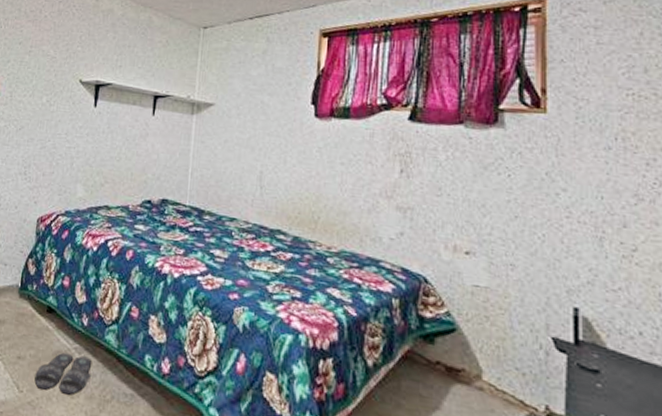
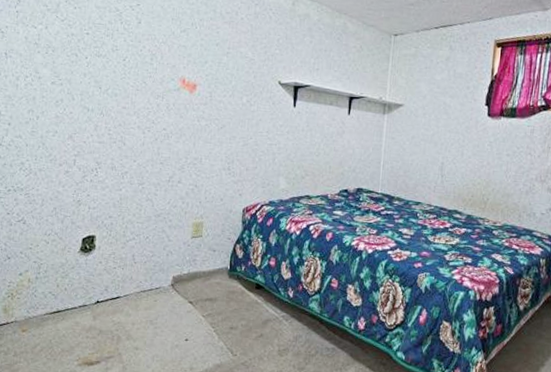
slippers: present [34,352,91,395] -> none [247,320,297,354]

